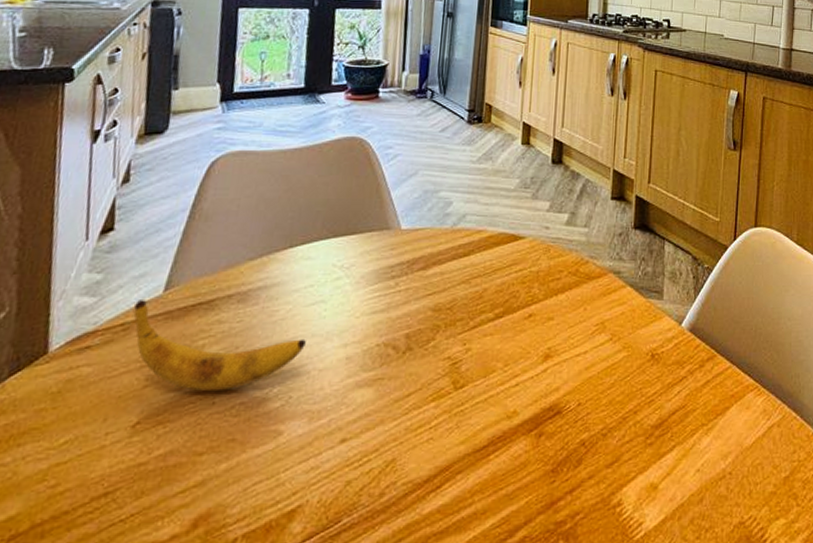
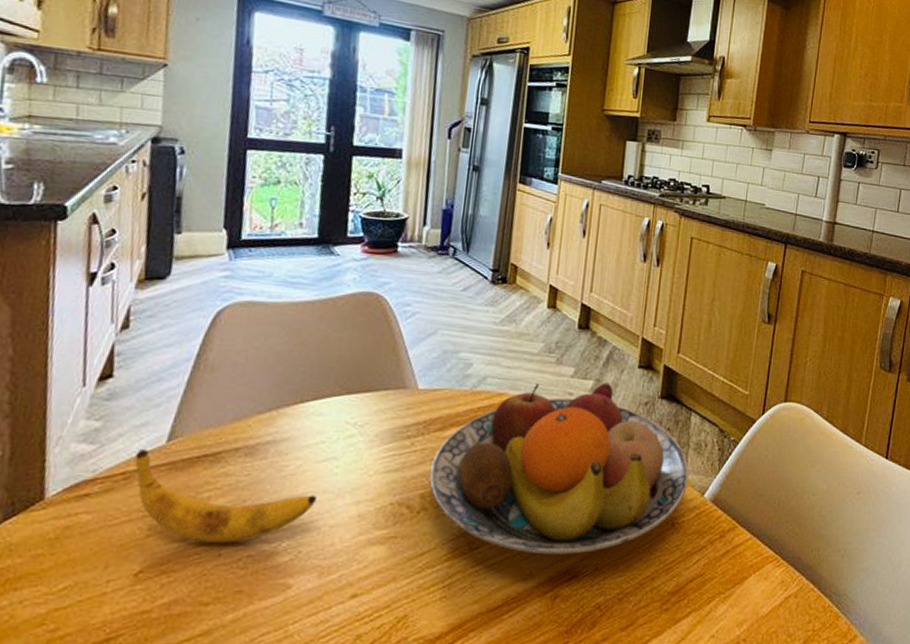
fruit bowl: none [413,215,666,391] -> present [429,382,690,555]

